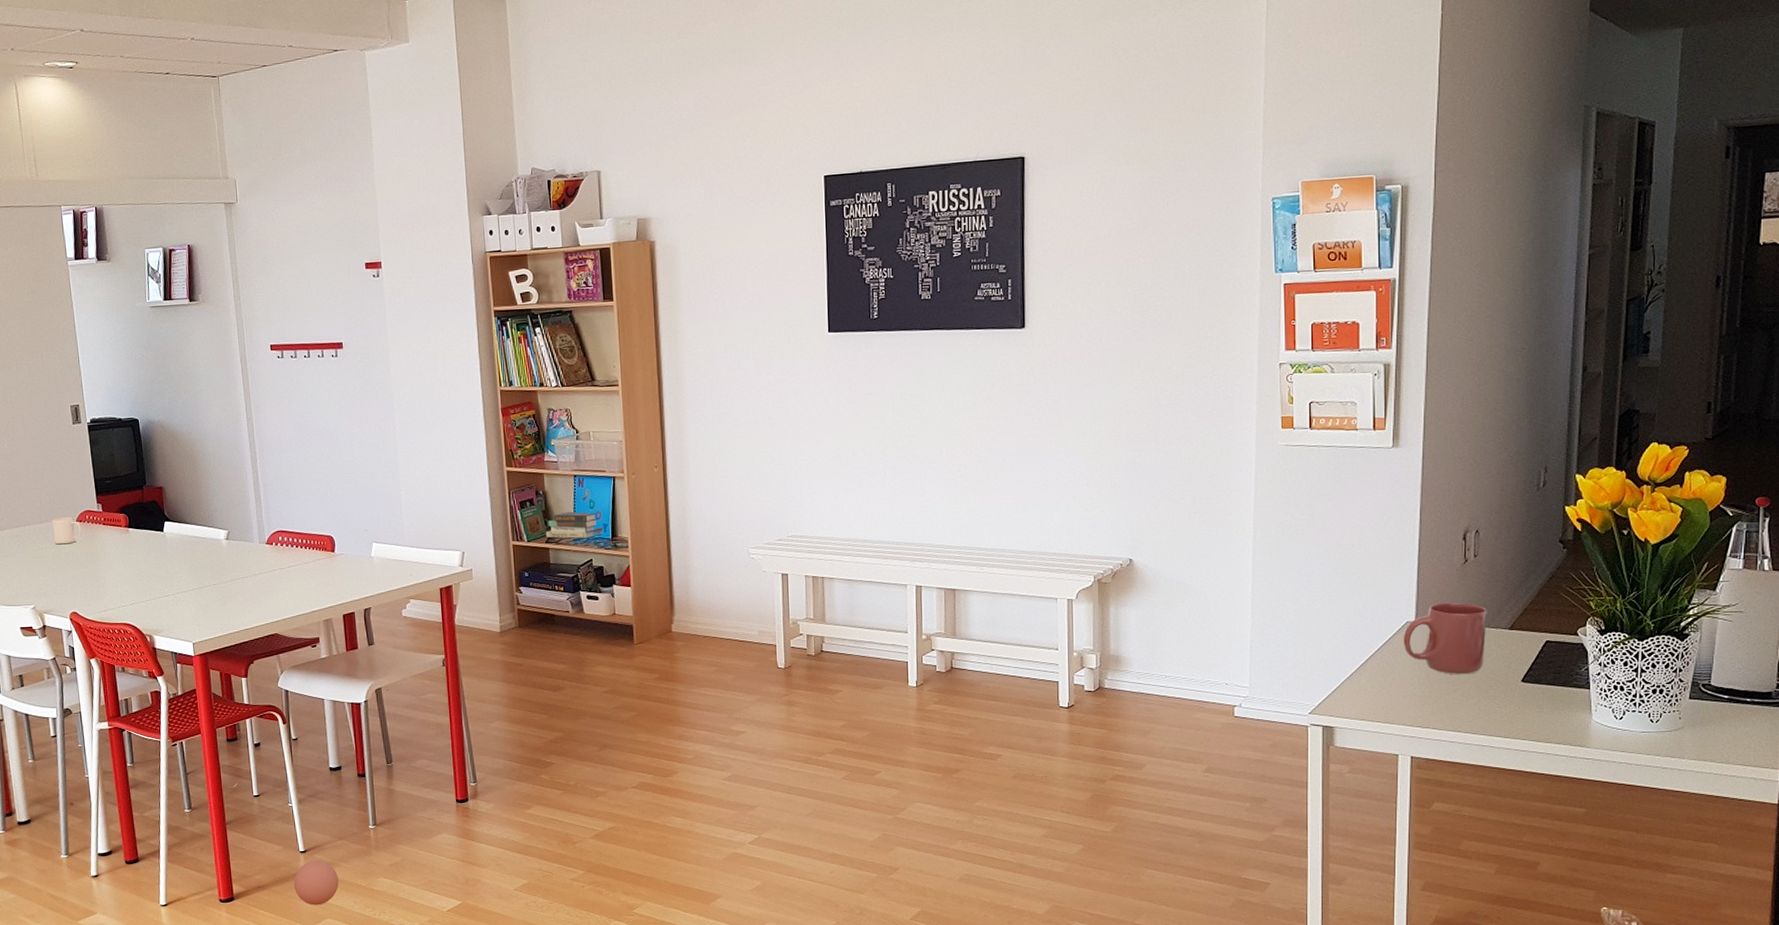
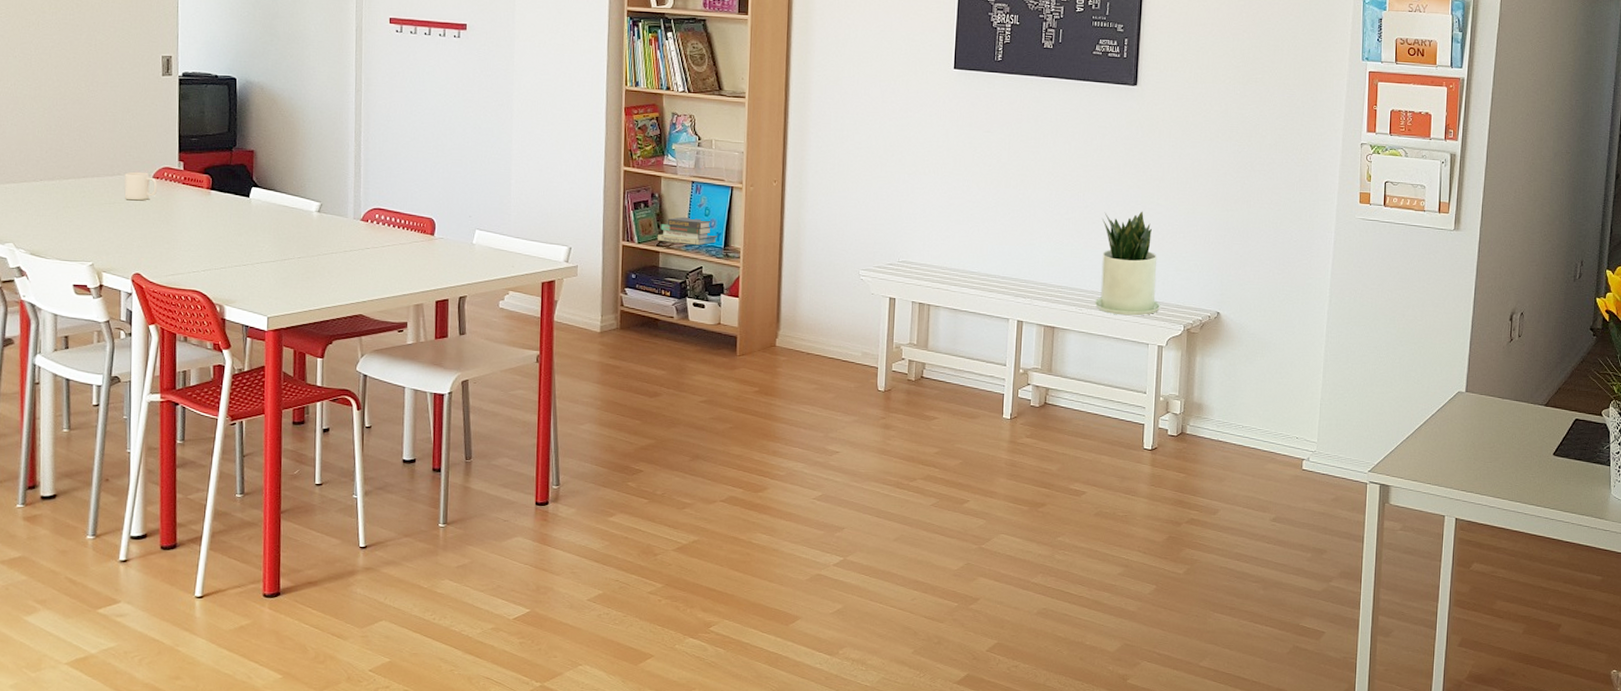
ball: present [294,860,339,906] -> none [349,557,399,606]
planter: none [996,460,1068,571] -> present [1094,211,1161,316]
cup: present [1403,602,1487,675] -> none [1454,377,1527,445]

